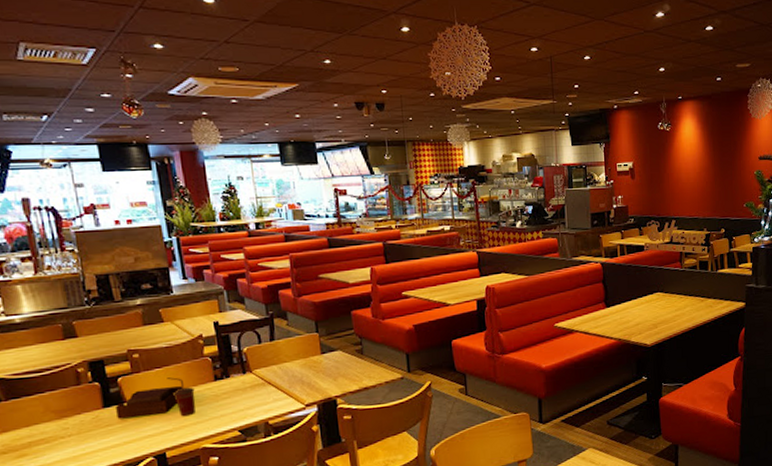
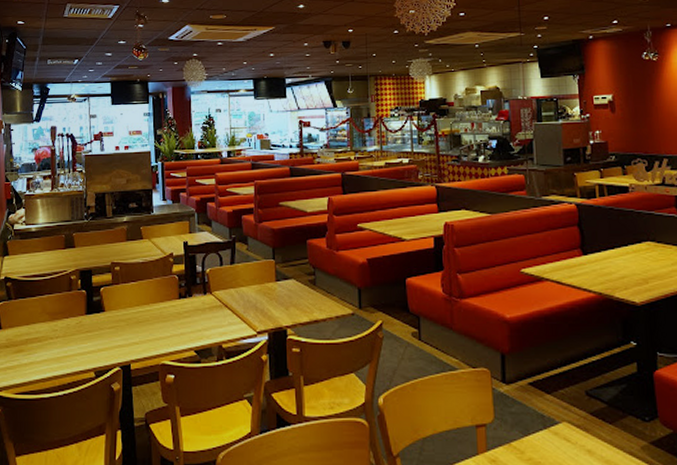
napkin holder: present [116,386,184,419] -> none [96,301,152,327]
beverage cup: present [167,377,196,417] -> none [139,292,161,331]

